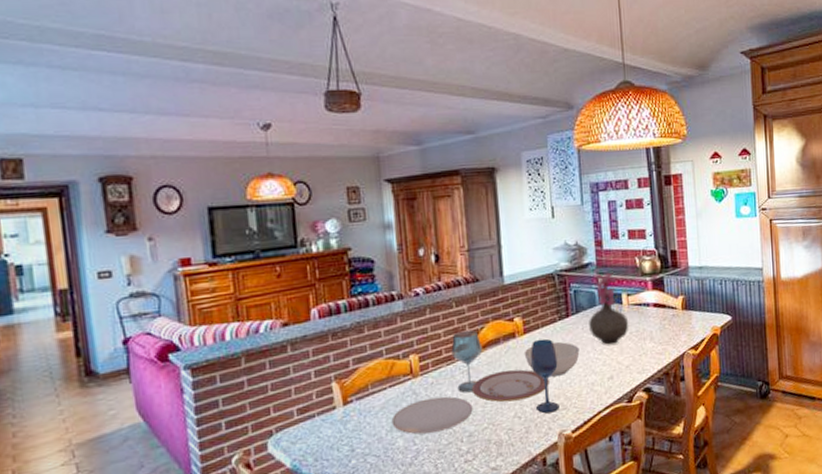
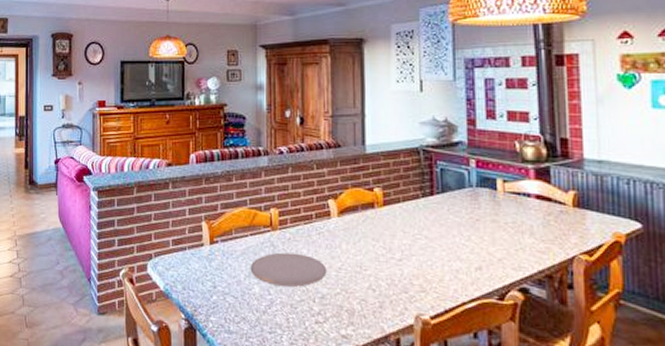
wine glass: present [451,330,483,393] -> none [309,193,341,255]
plate: present [471,369,549,403] -> none [326,239,408,273]
bowl: present [524,341,580,377] -> none [382,219,444,255]
wineglass: present [530,338,560,414] -> none [388,213,418,293]
vase: present [589,272,629,344] -> none [456,153,504,232]

